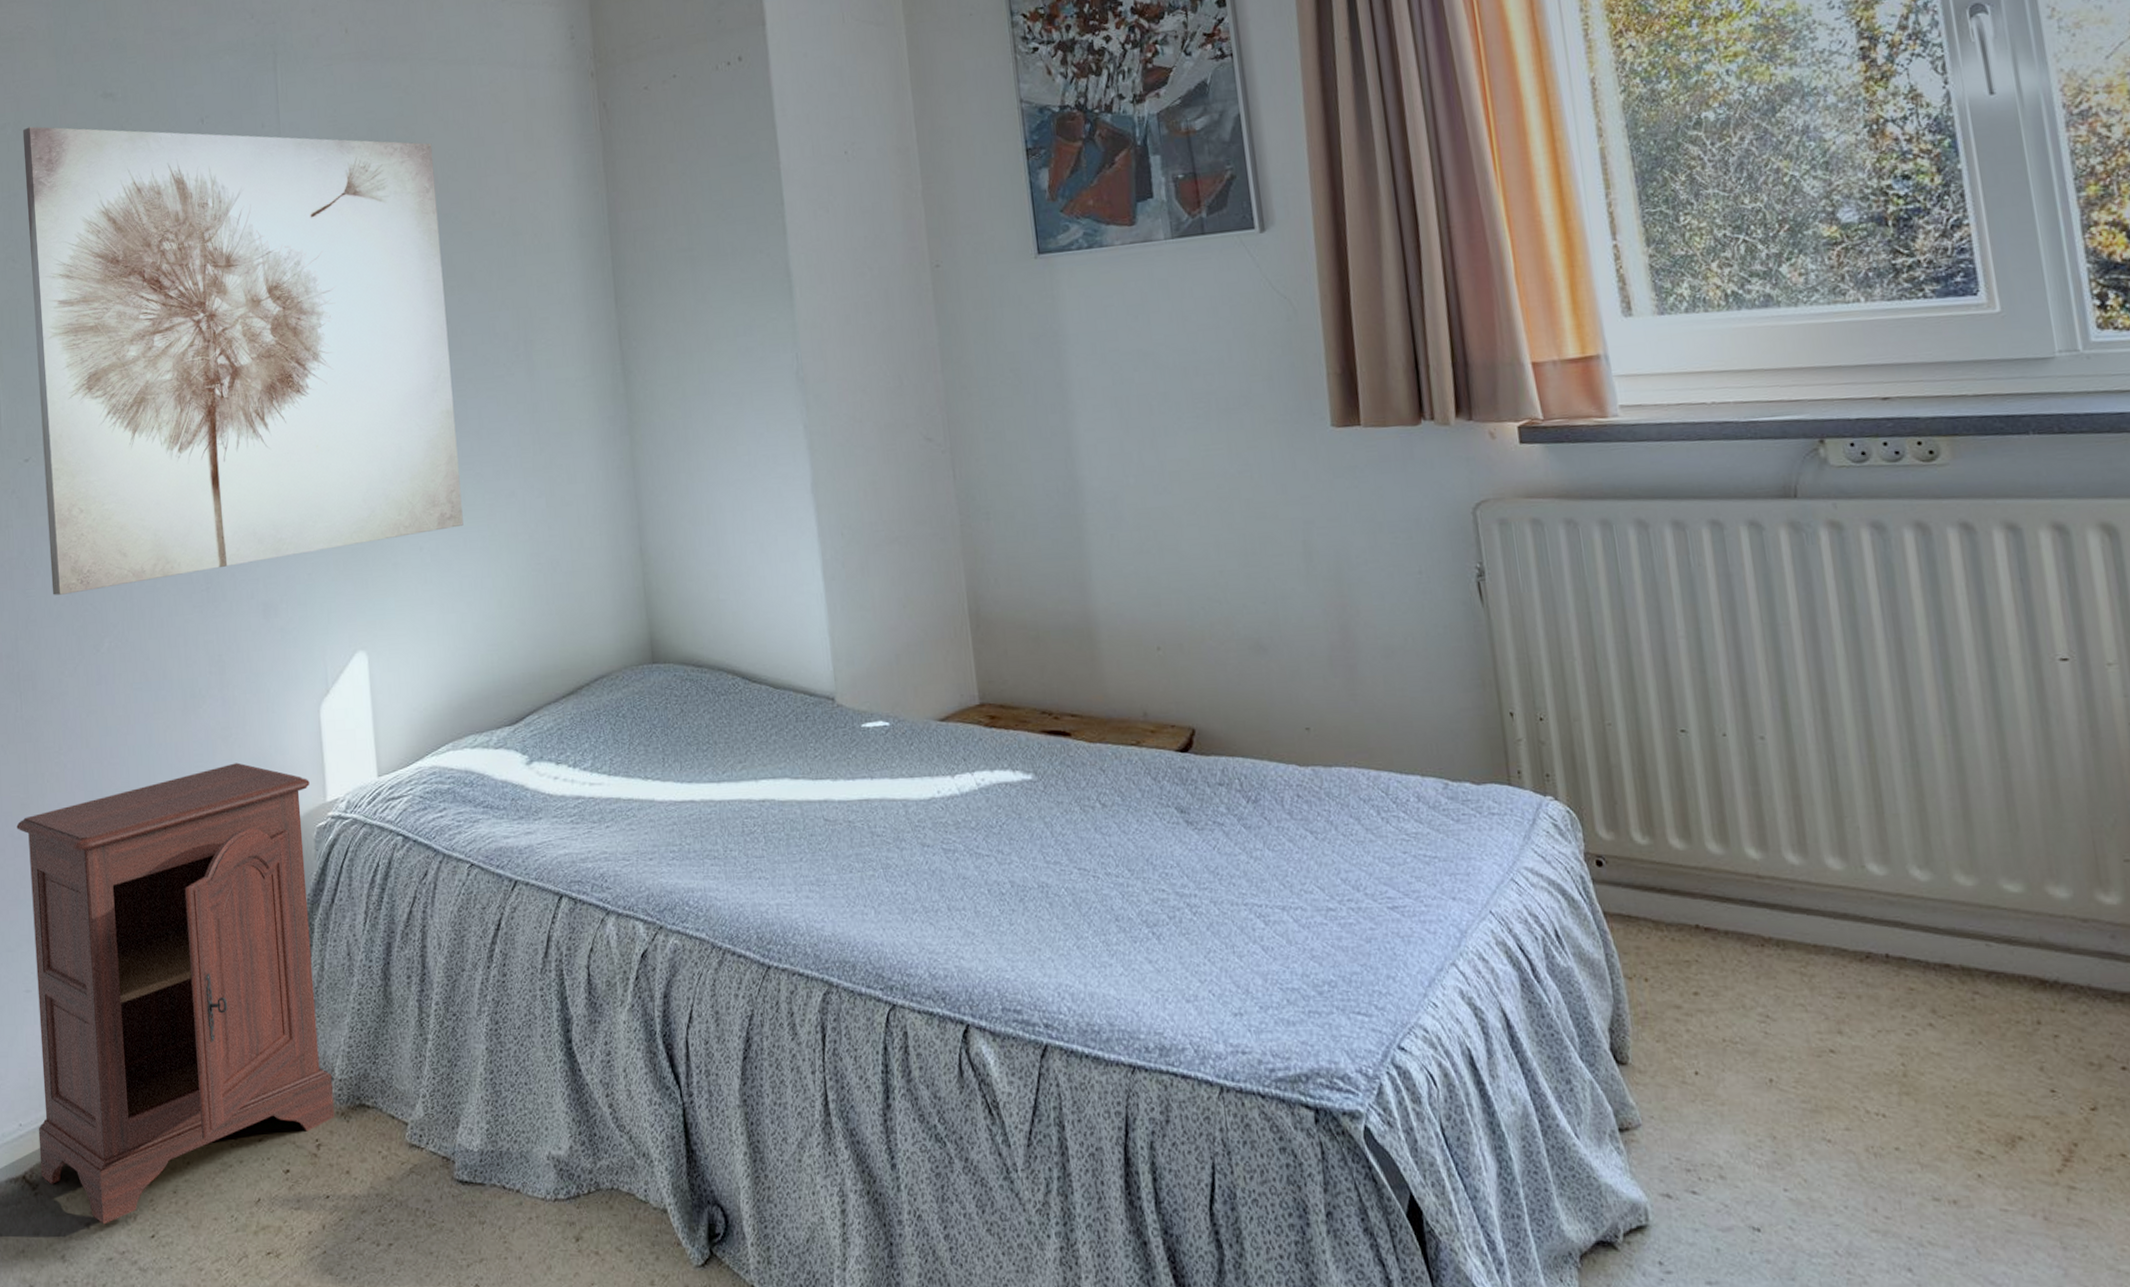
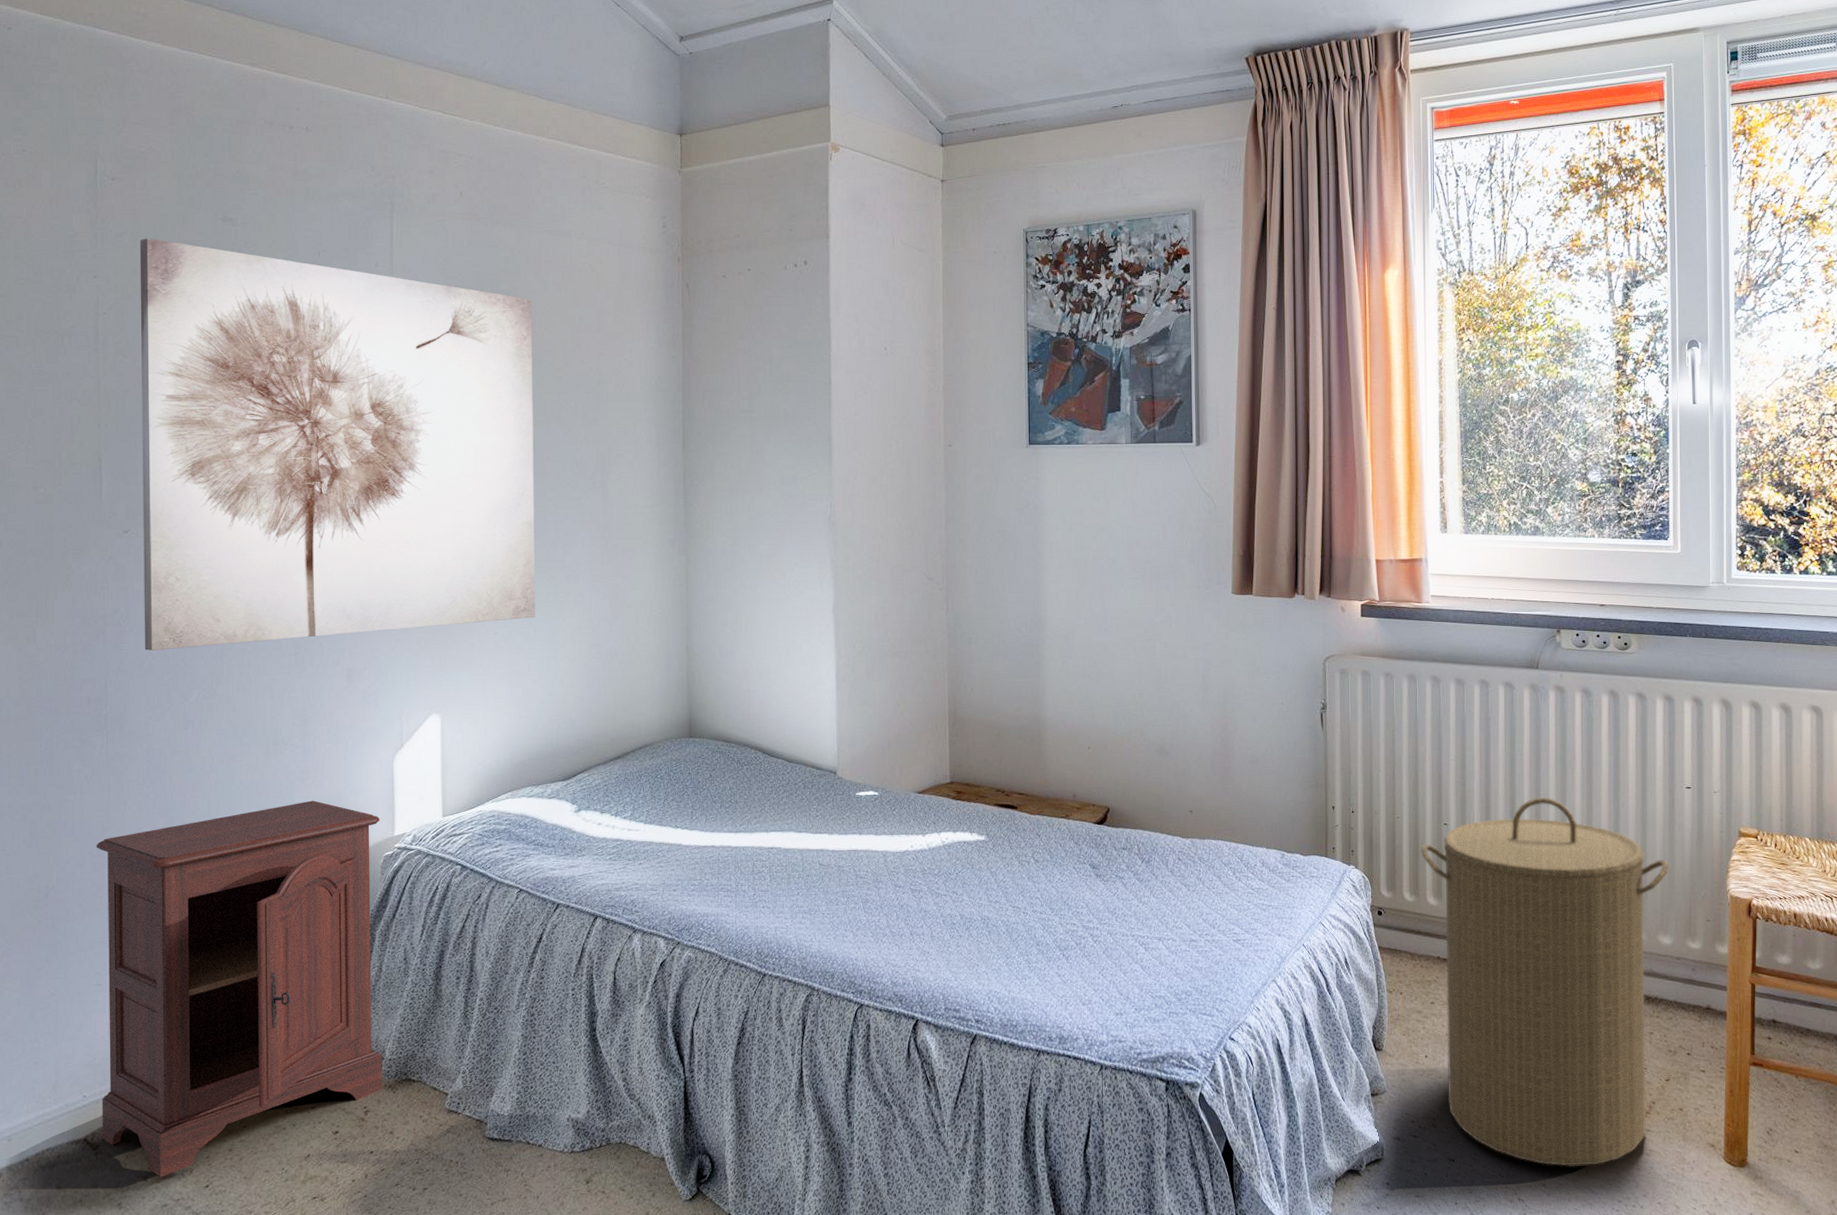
laundry hamper: none [1649,684,2069,1244] -> present [1420,797,1669,1167]

